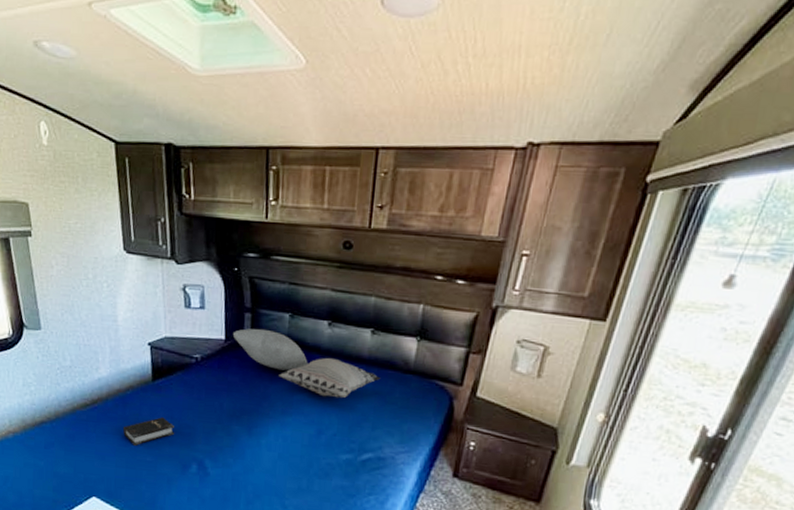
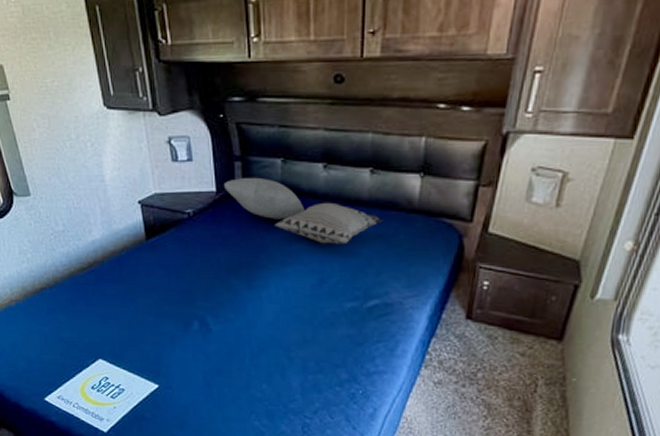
hardback book: present [123,417,175,446] -> none [122,276,174,306]

